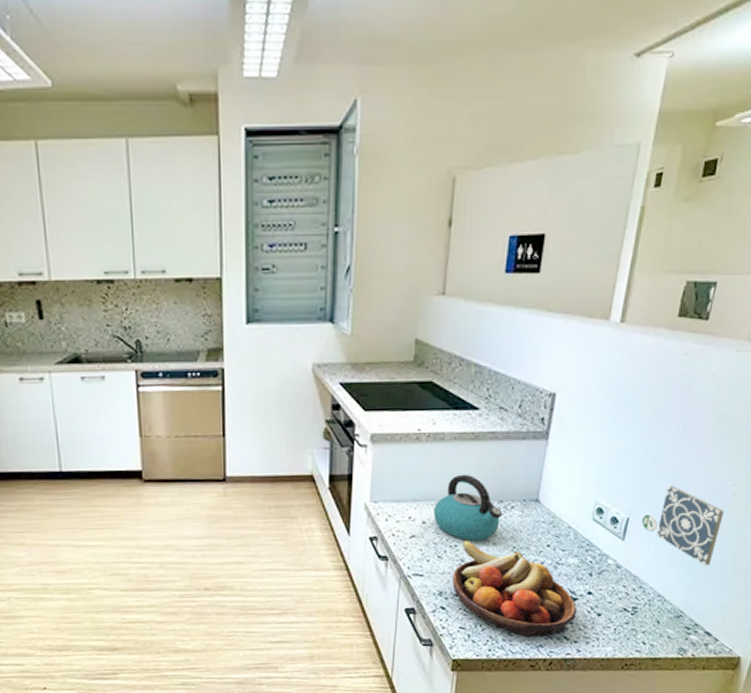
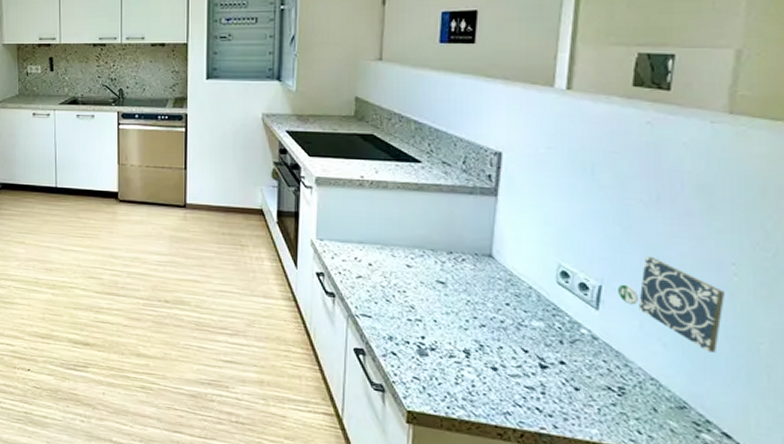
kettle: present [433,474,503,542] -> none [379,222,454,290]
fruit bowl: present [452,540,577,638] -> none [403,287,549,405]

